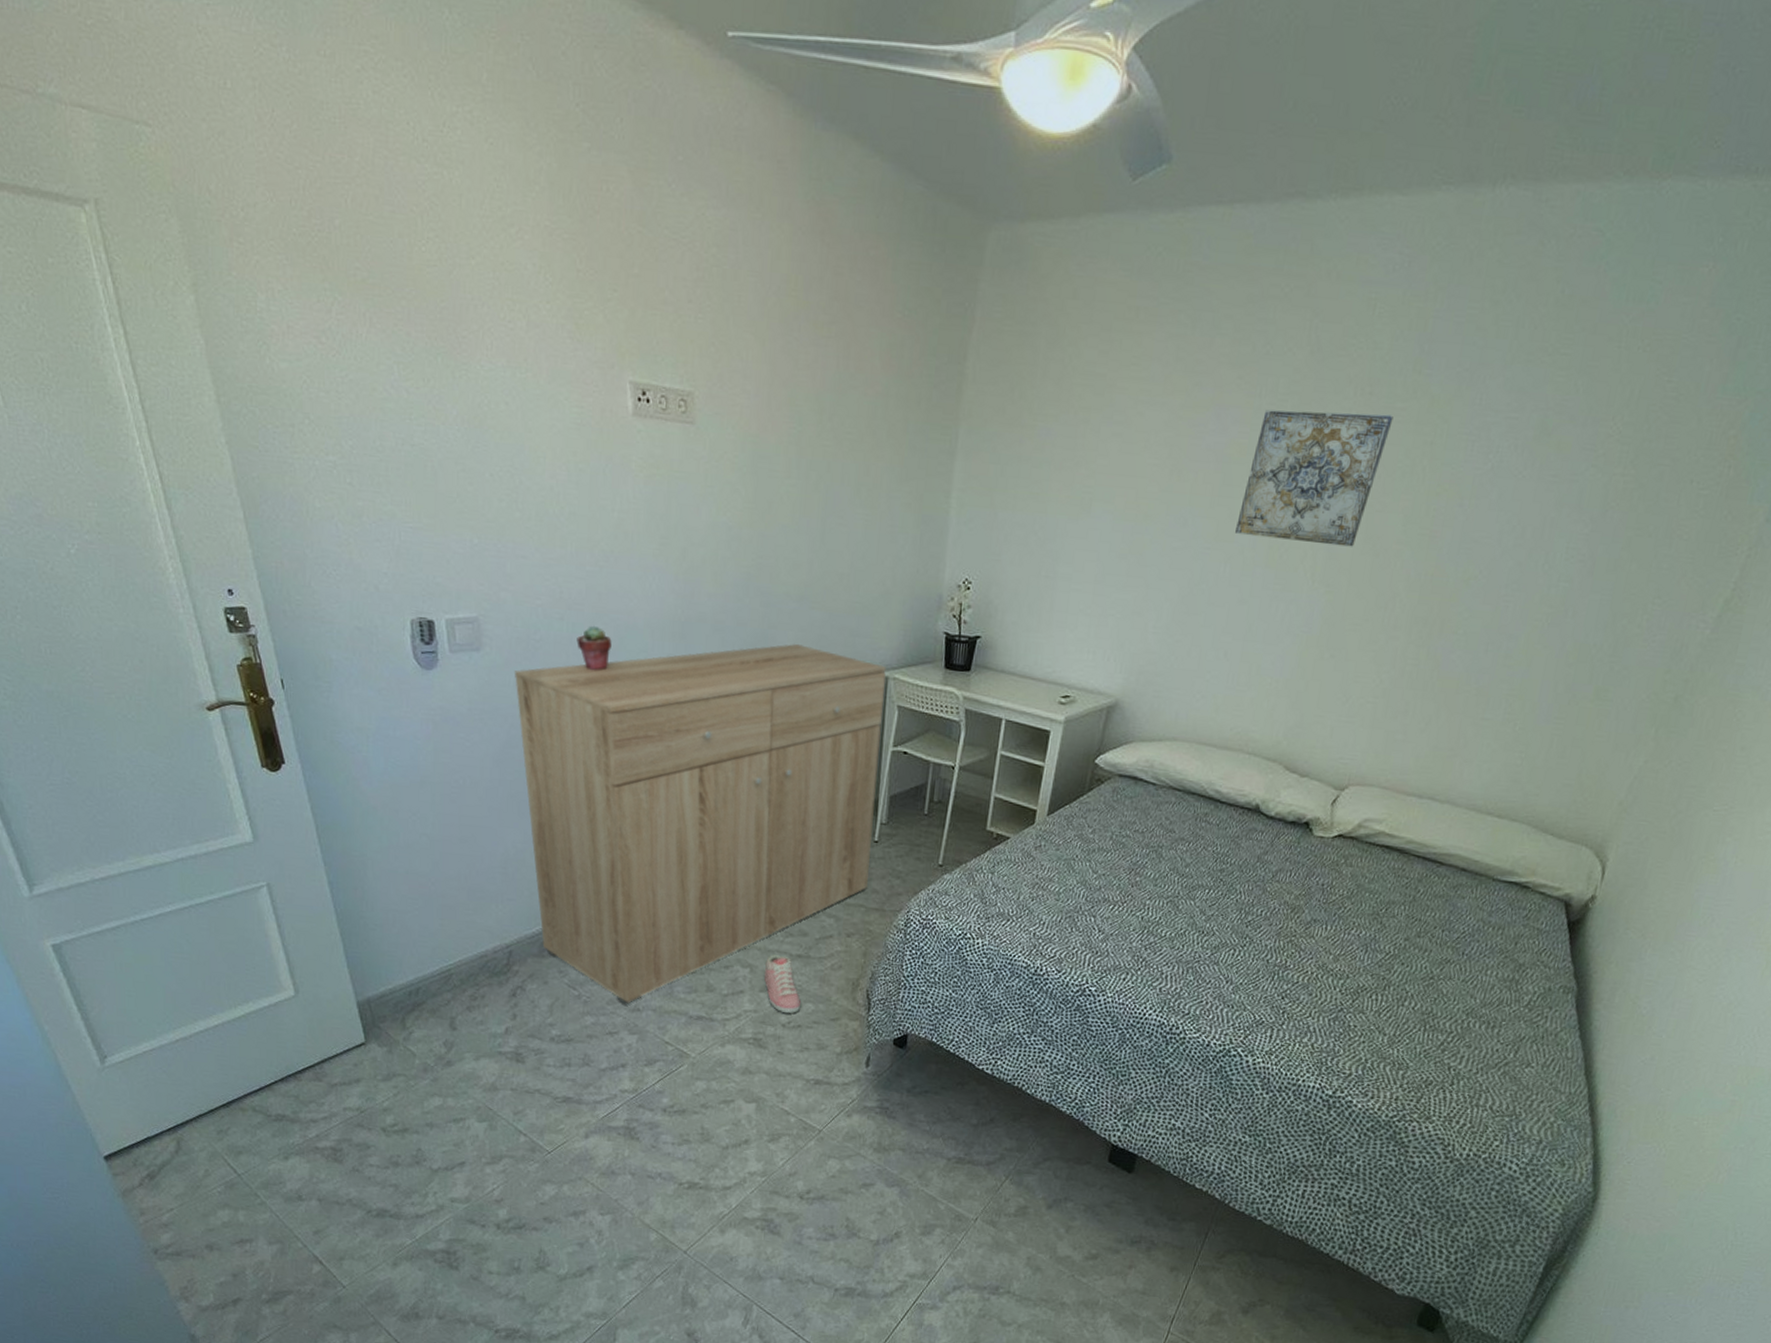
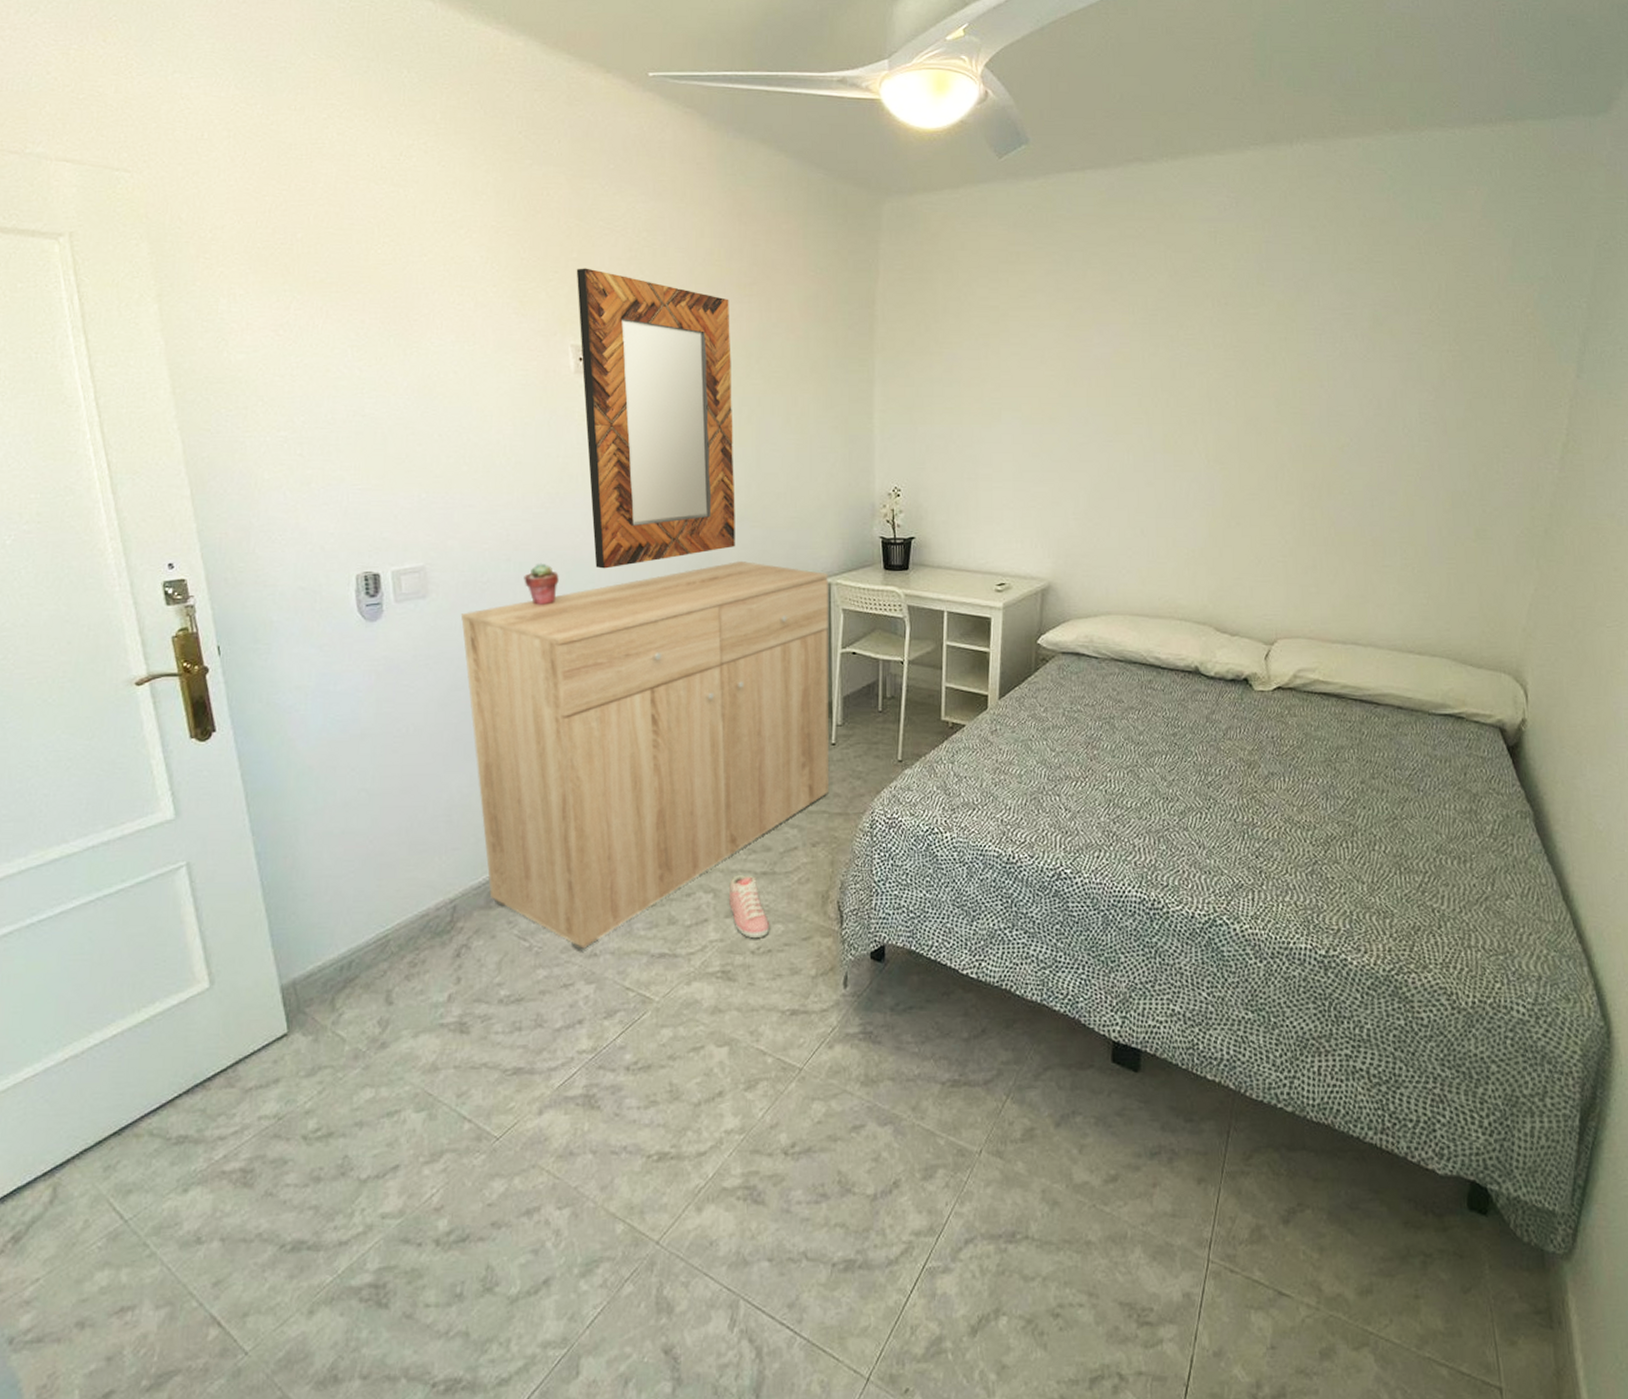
home mirror: none [637,287,804,639] -> present [576,268,735,569]
wall art: present [1235,409,1394,547] -> none [1132,319,1249,429]

